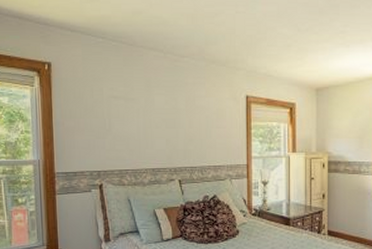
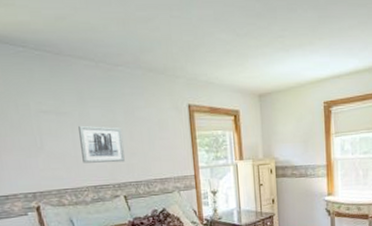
wall art: none [143,111,182,148] -> present [78,125,125,163]

